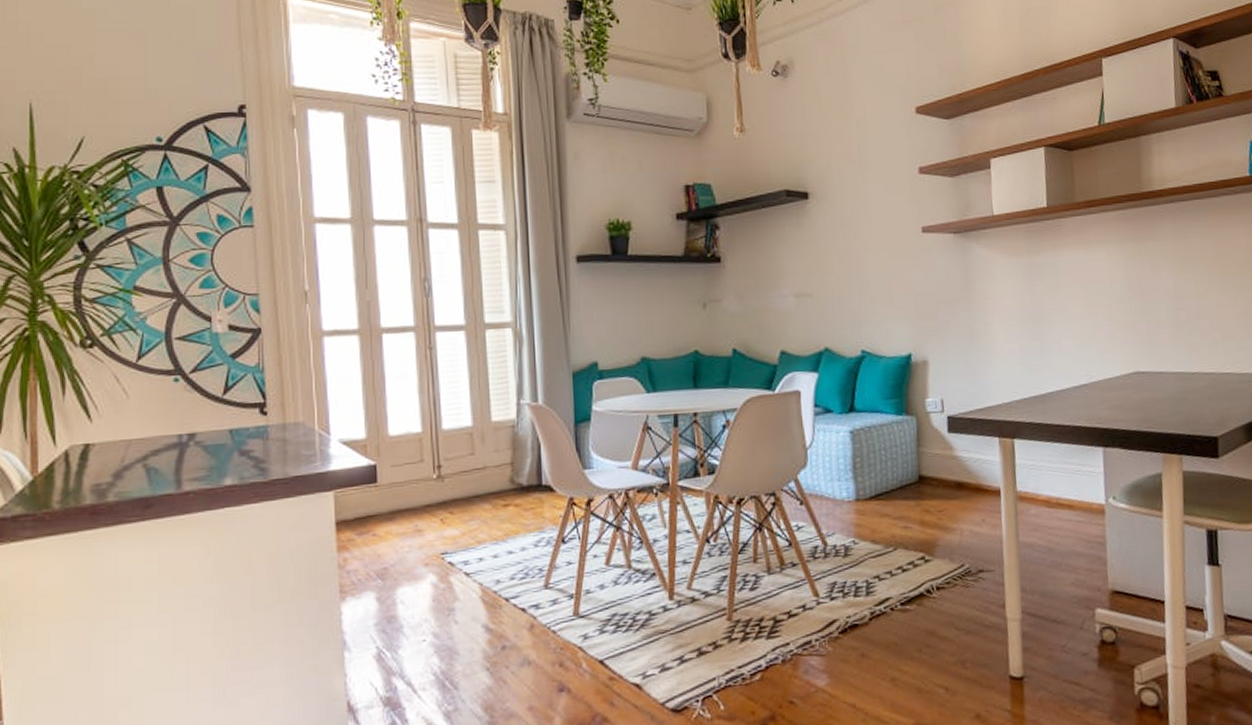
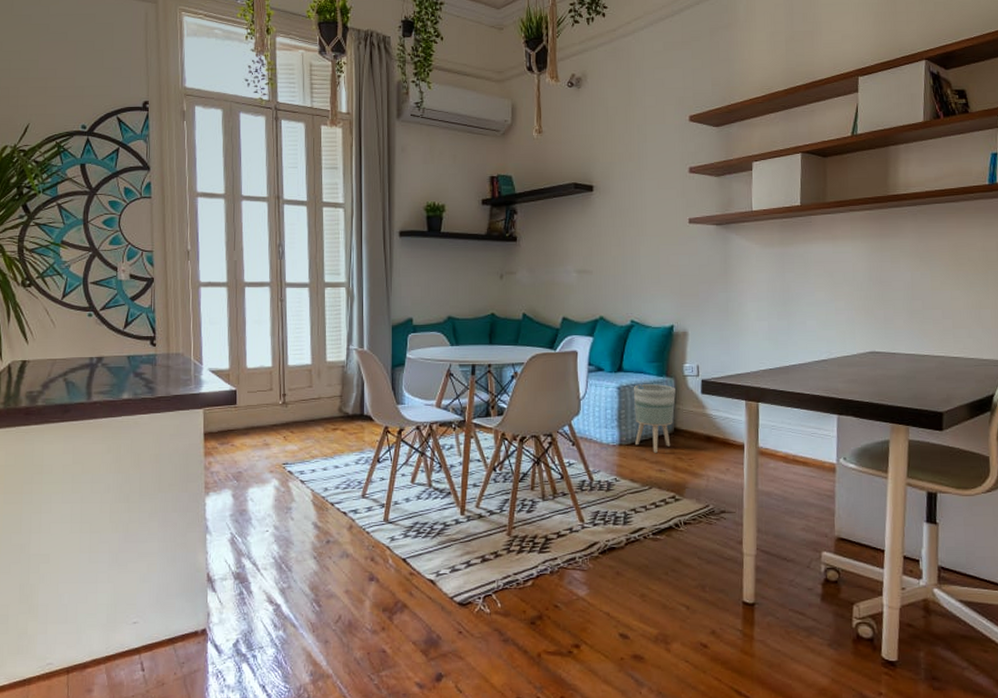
planter: none [868,424,919,507] -> present [633,384,676,453]

